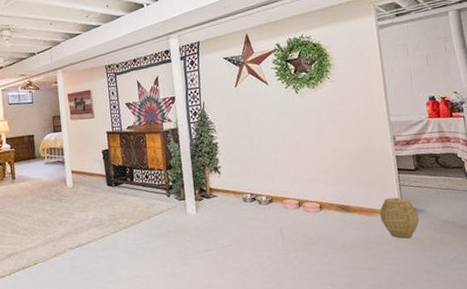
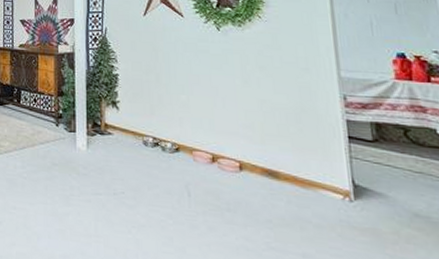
woven basket: present [379,197,420,239] -> none [320,171,378,227]

